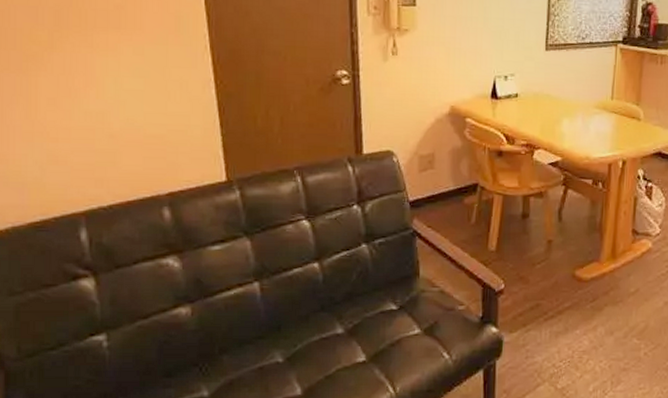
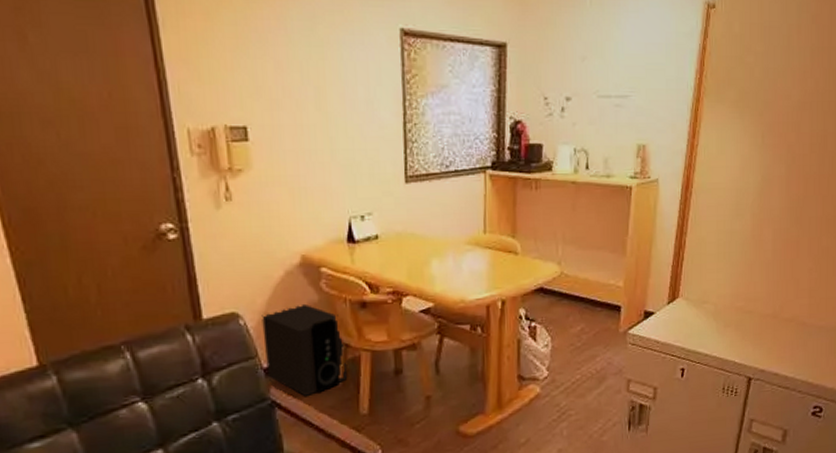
speaker: none [411,148,482,229] -> present [261,303,348,396]

